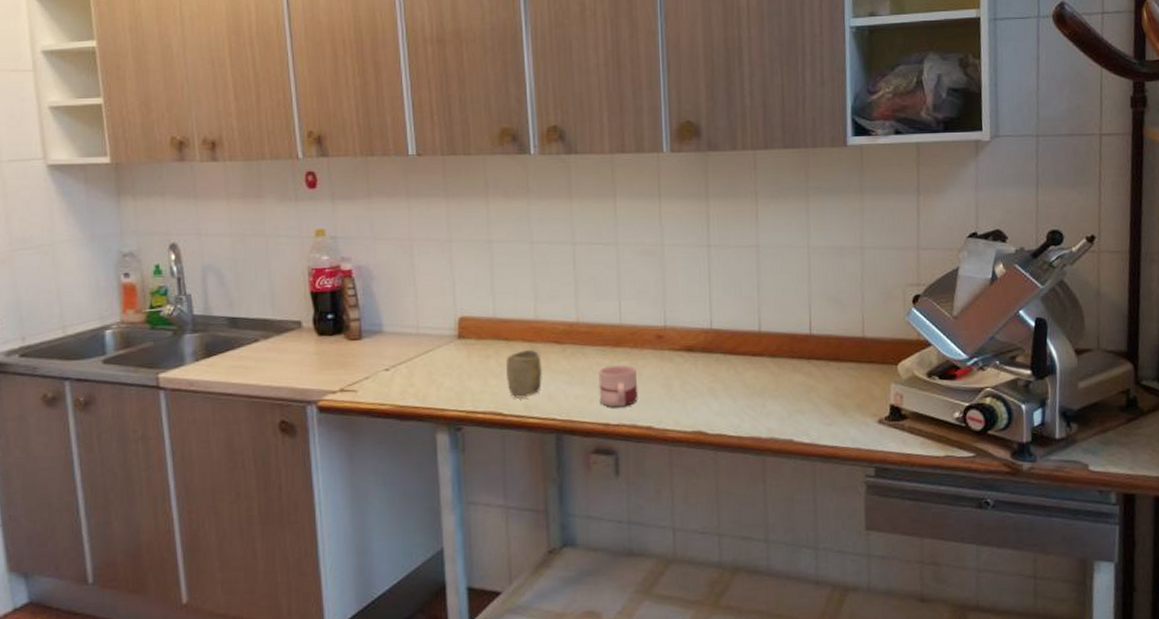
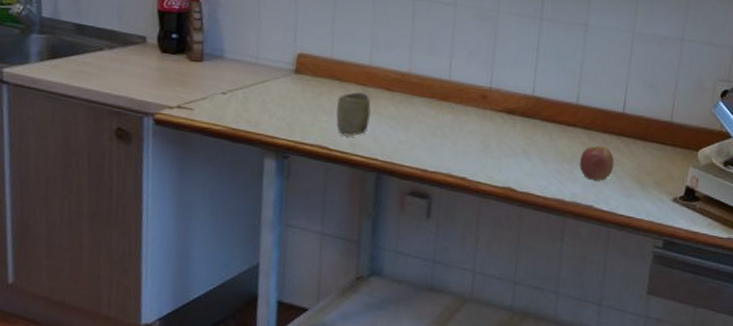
mug: present [599,365,638,408] -> none [420,117,459,157]
apple: none [771,372,809,412] -> present [579,145,615,181]

